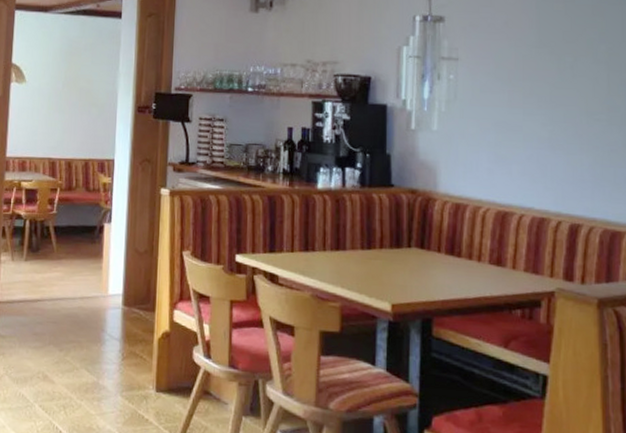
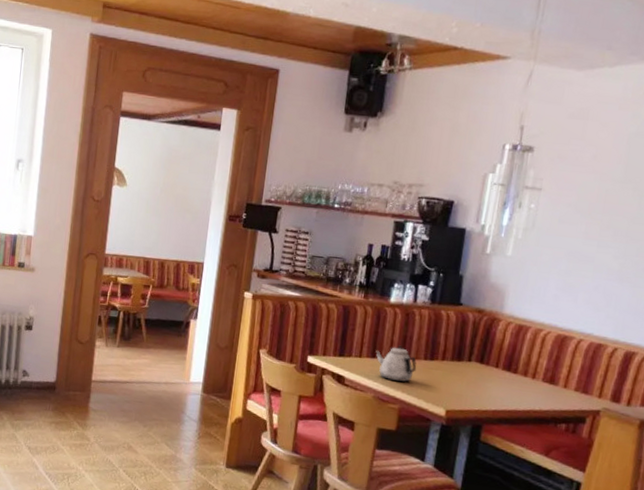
teapot: none [308,235,354,277] -> present [375,345,417,382]

